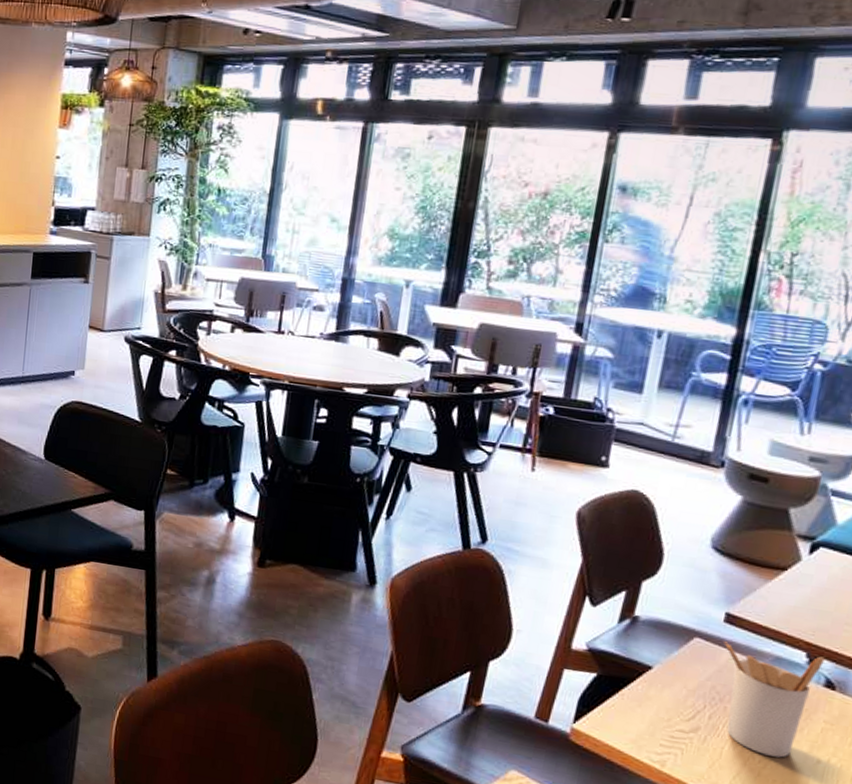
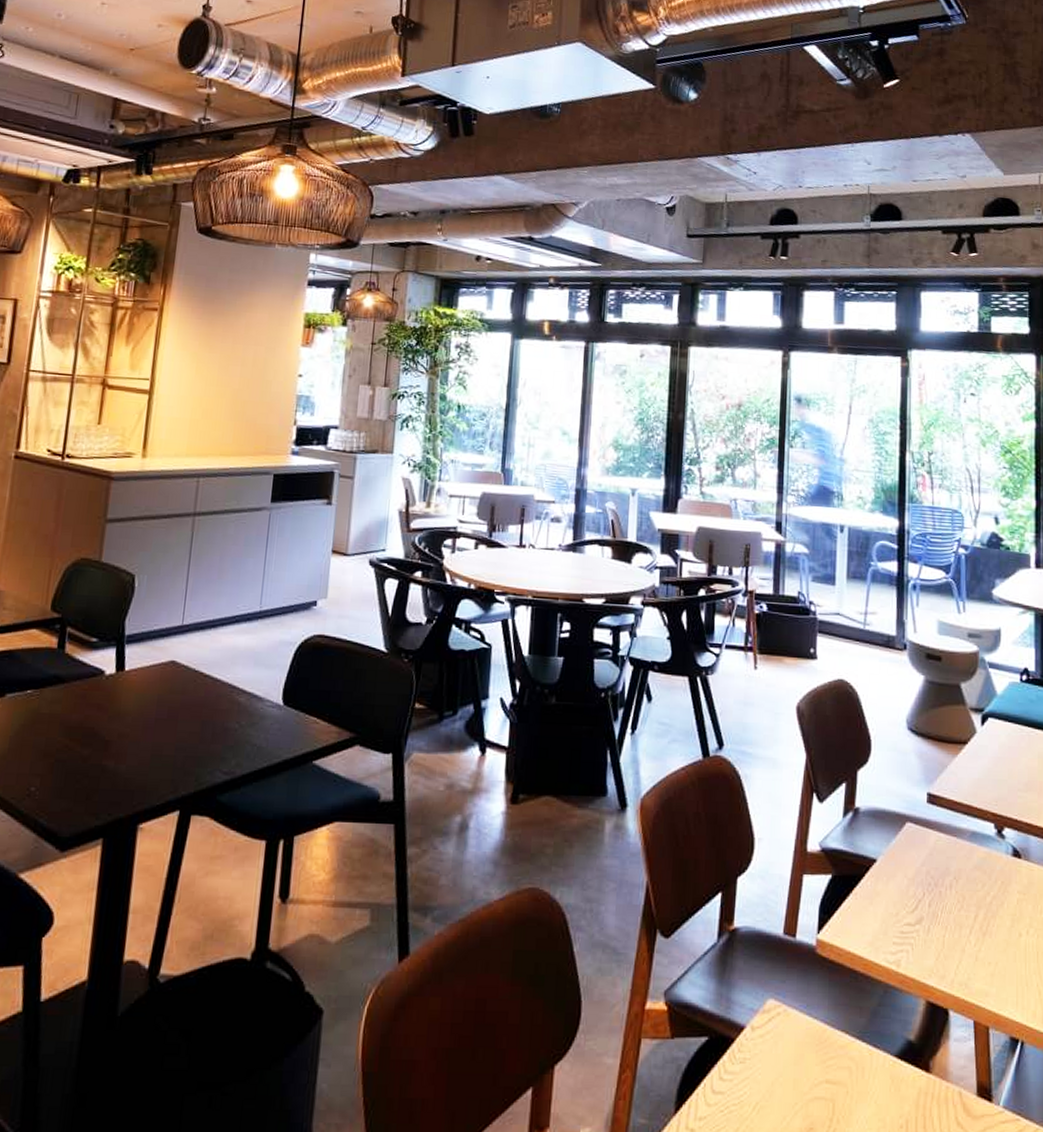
utensil holder: present [724,641,825,758] -> none [930,823,1009,937]

